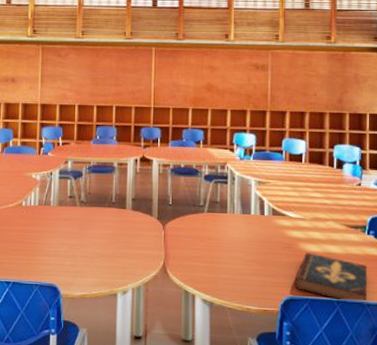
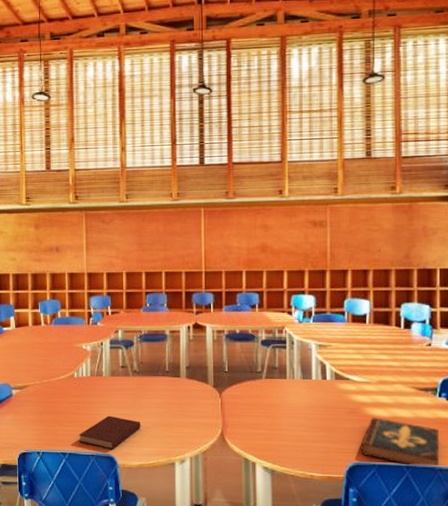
notebook: none [23,245,86,279] -> present [79,415,141,450]

